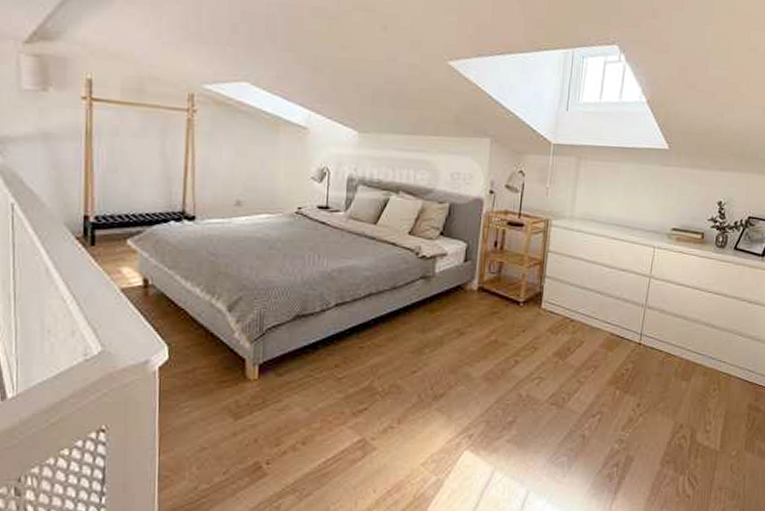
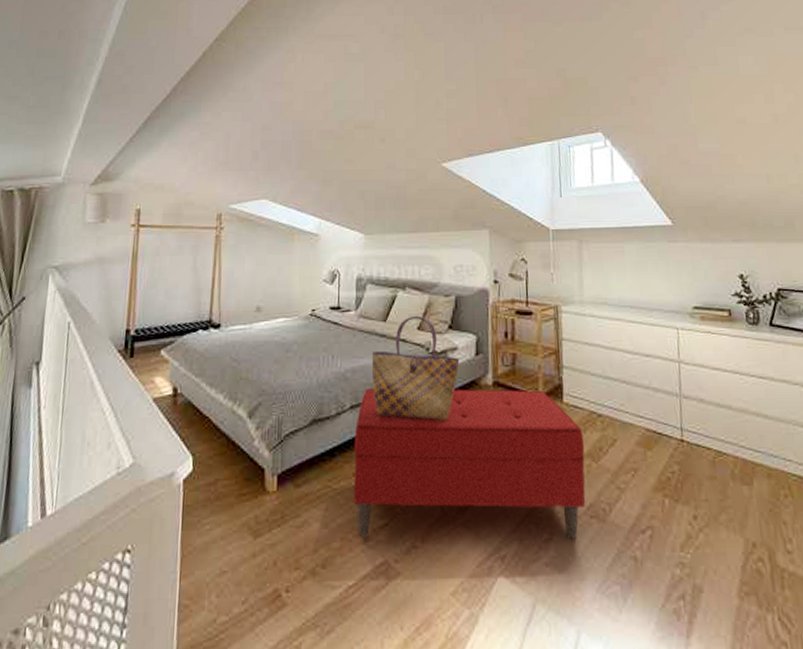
bench: none [335,287,556,422] -> present [354,387,586,540]
tote bag: none [359,220,448,321] -> present [372,315,460,421]

